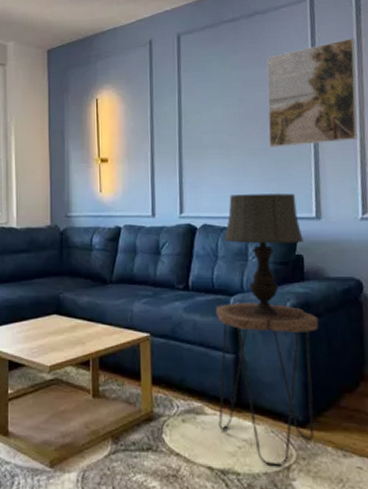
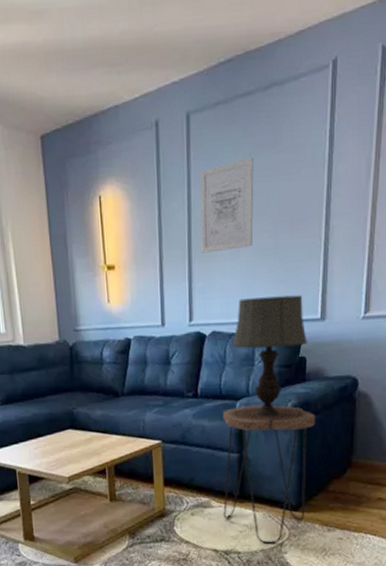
wall art: none [190,70,242,151] -> present [200,157,254,254]
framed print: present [266,38,358,148] -> none [280,115,376,246]

